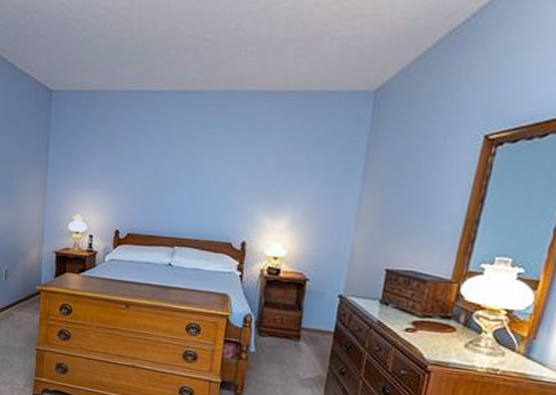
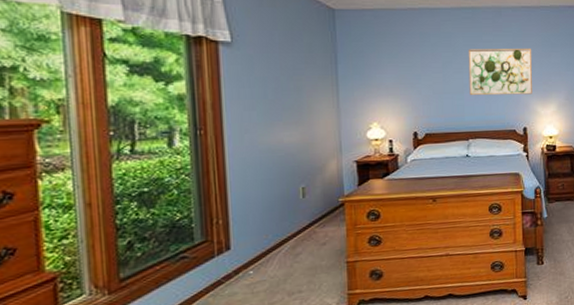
wall art: none [182,141,269,203] -> present [468,48,533,96]

